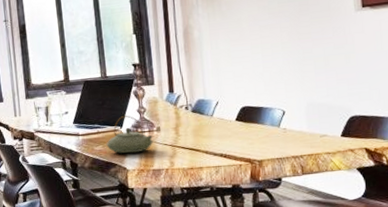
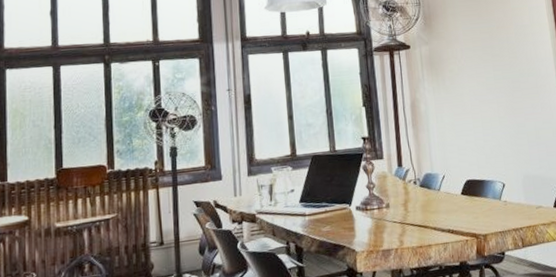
teapot: present [106,116,154,154] -> none [334,192,383,234]

